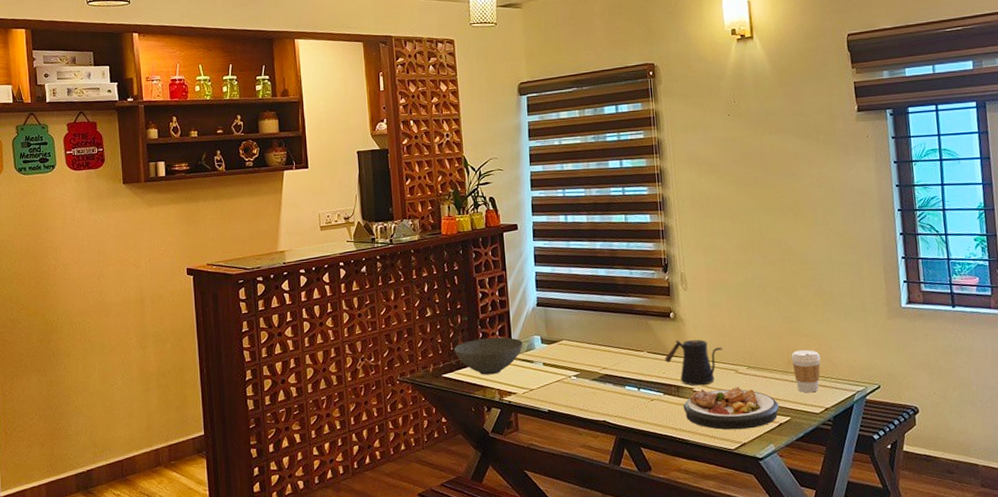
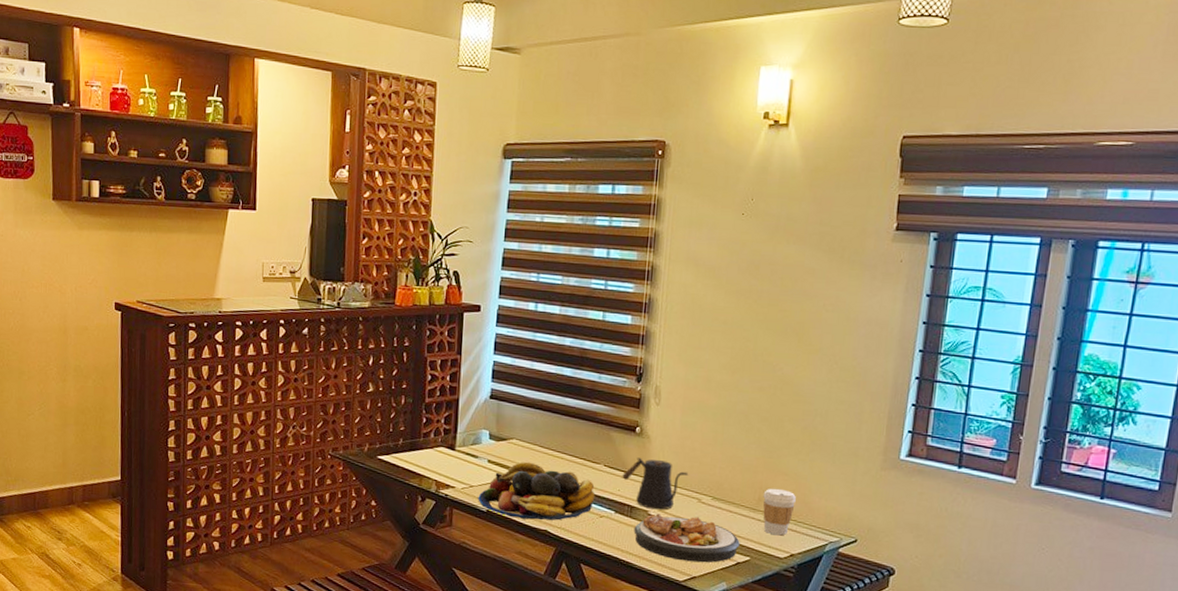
bowl: present [454,337,523,375] -> none [394,424,469,464]
fruit bowl: none [539,359,644,414] -> present [478,461,595,521]

